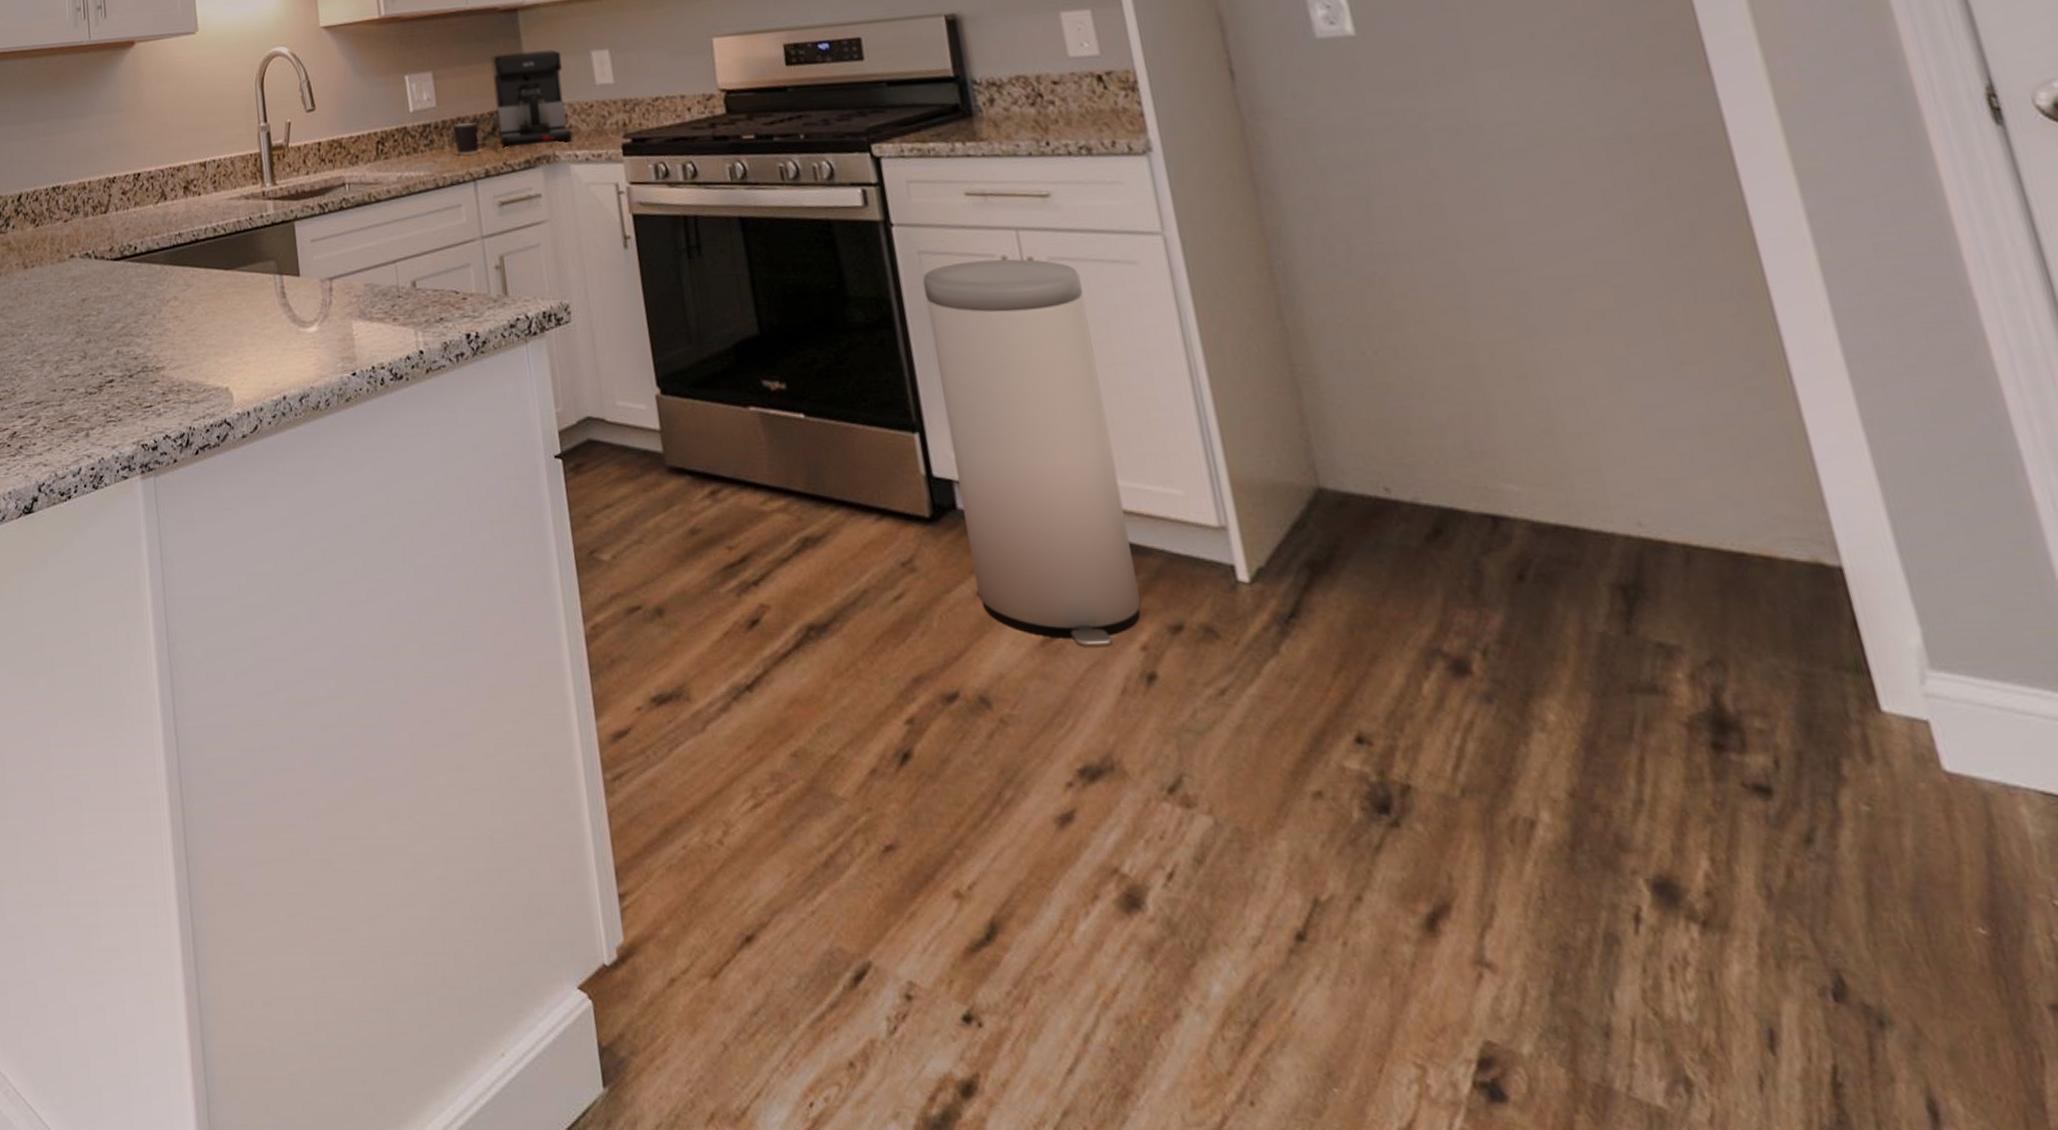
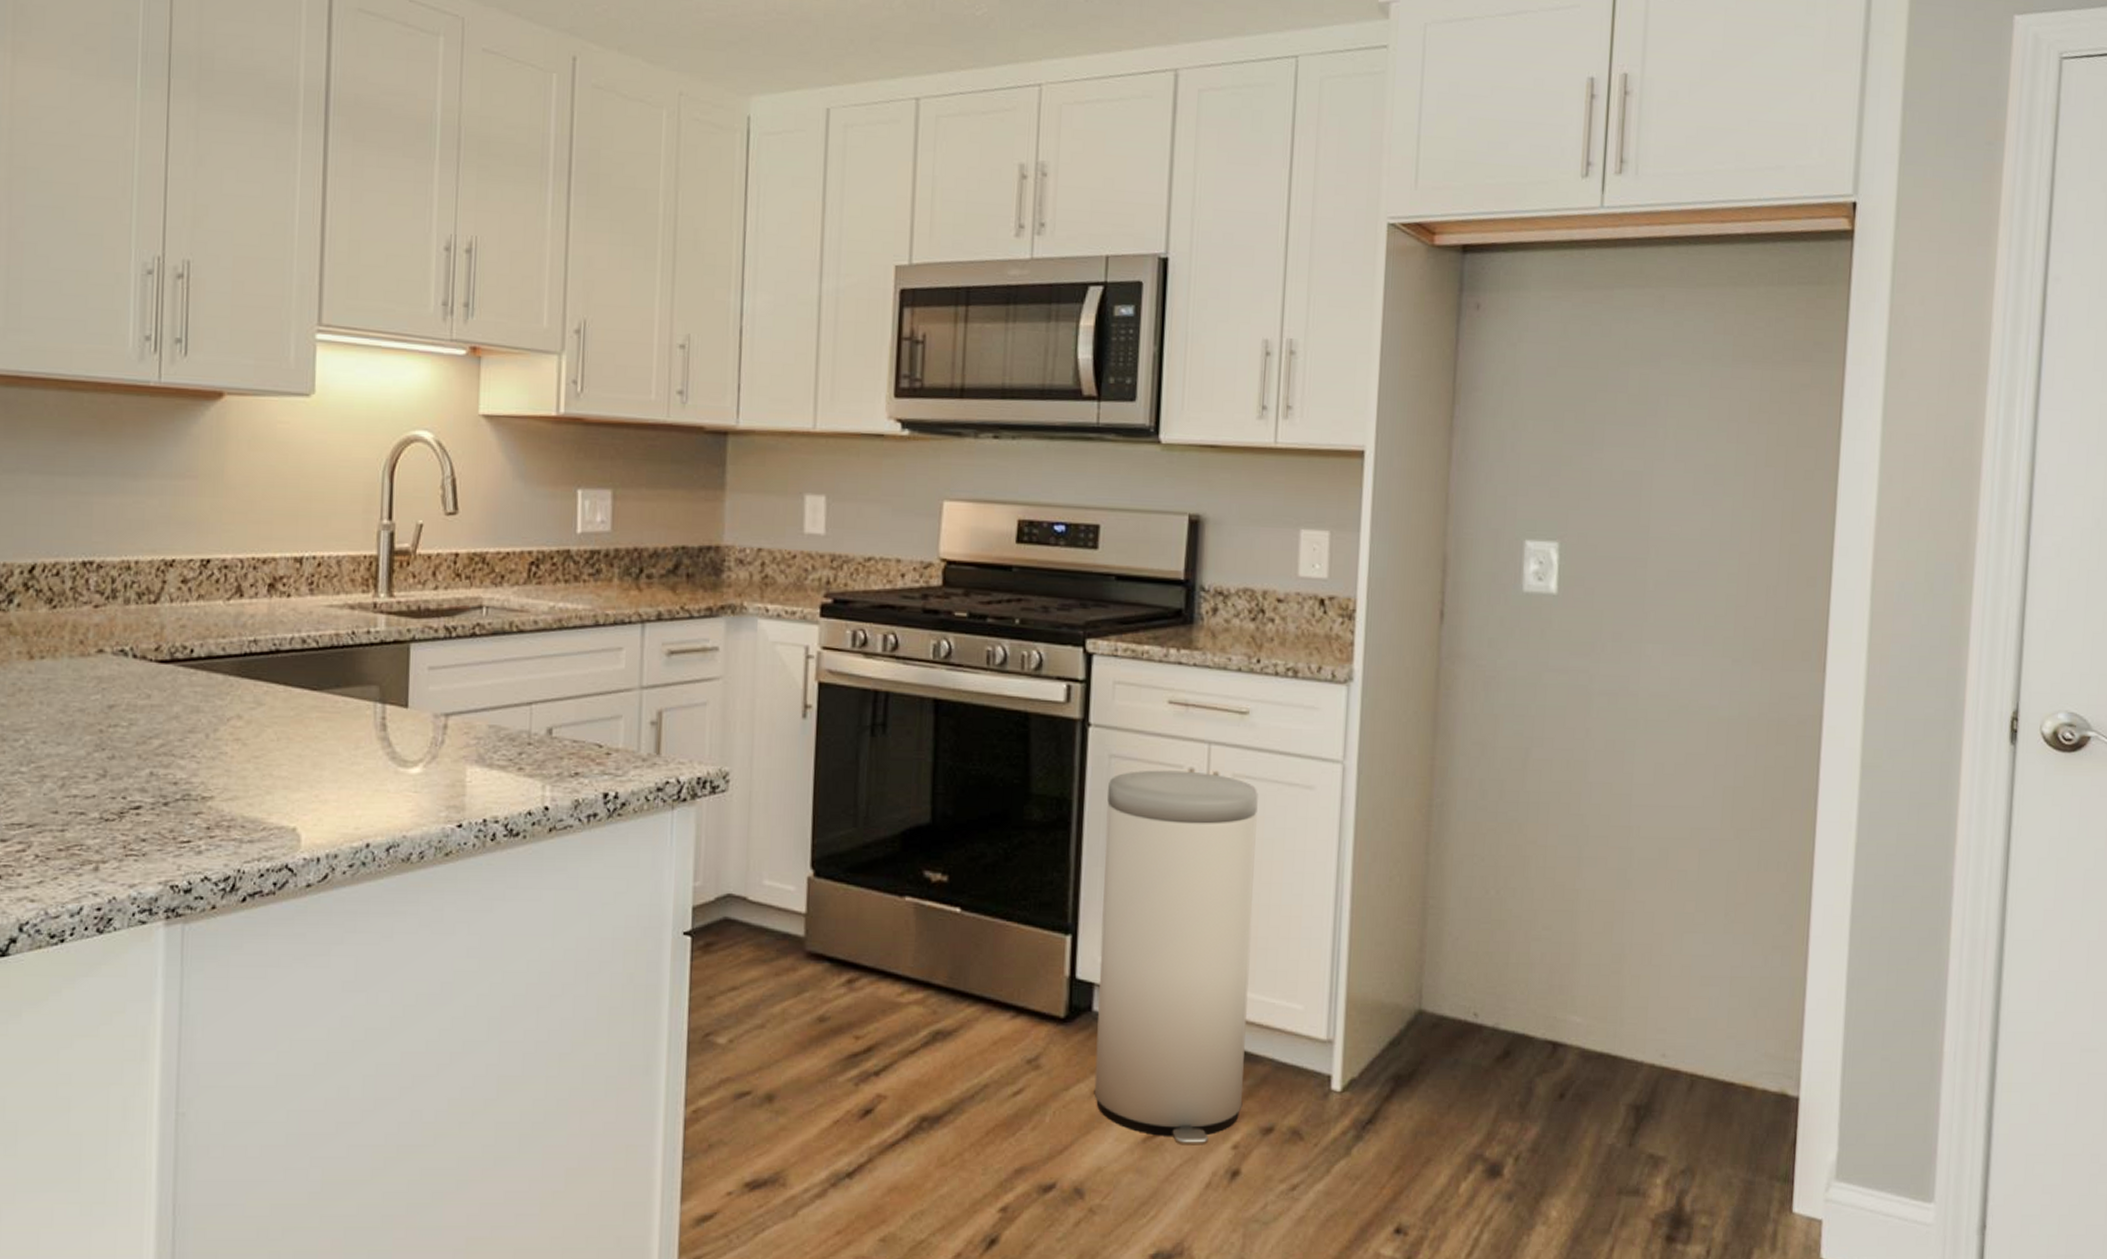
mug: present [452,122,487,157] -> none [625,554,666,593]
coffee maker: present [490,49,573,148] -> none [680,482,770,593]

